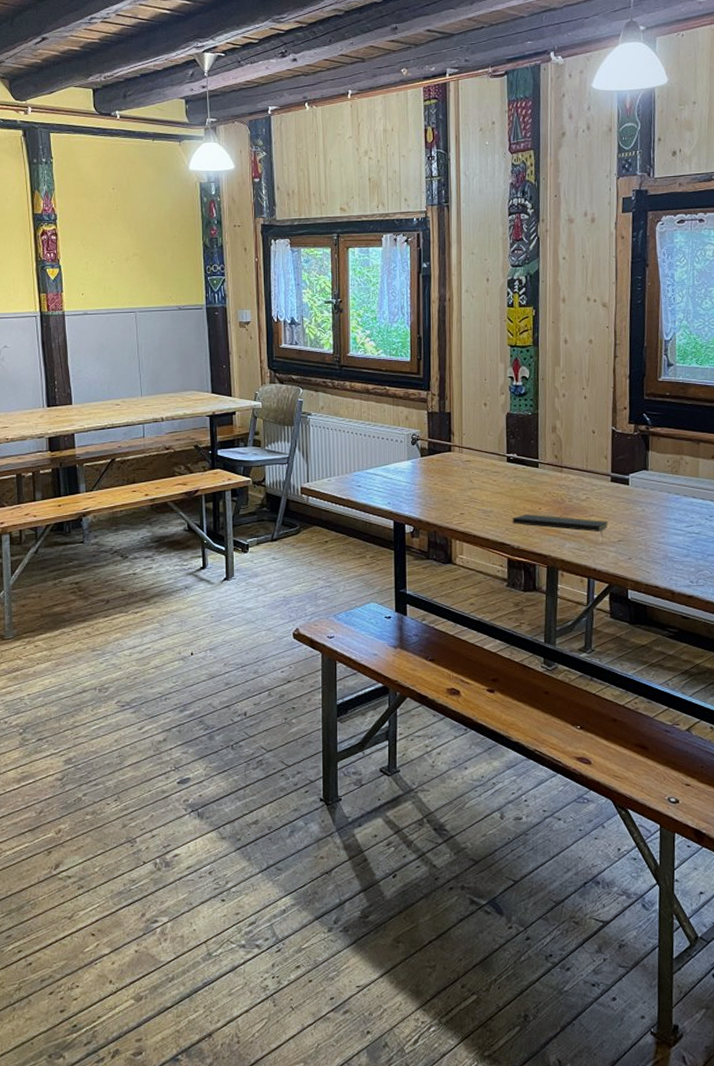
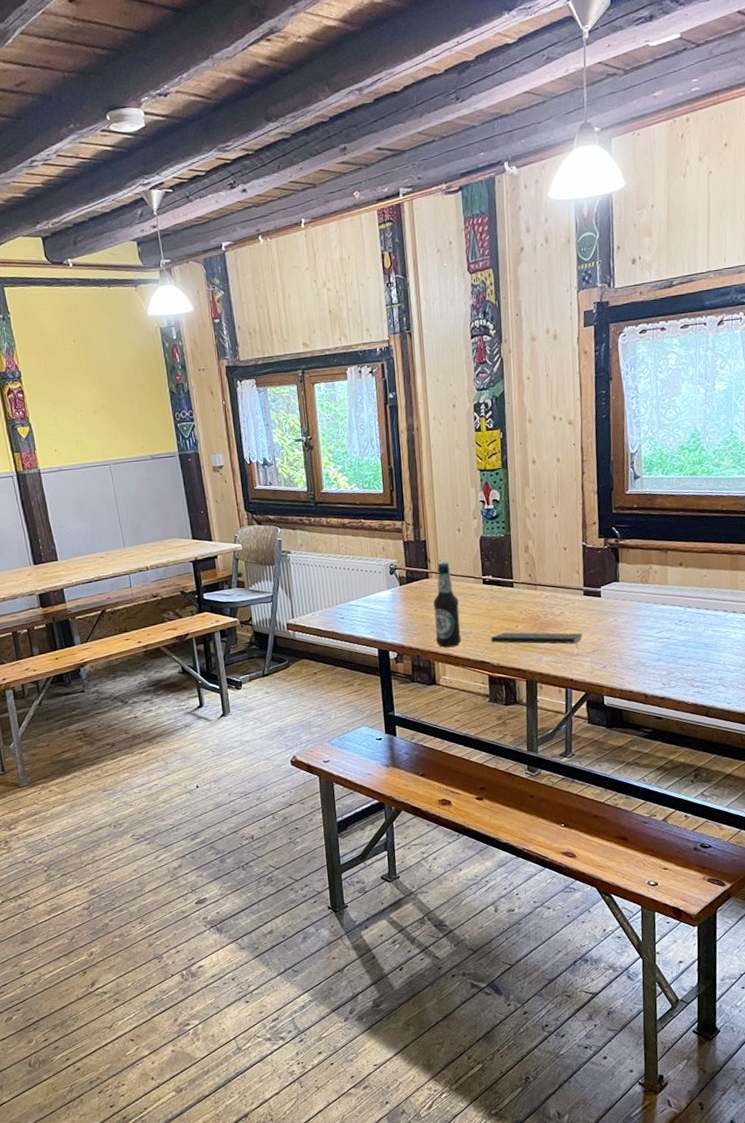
bottle: none [454,436,481,525] -> present [433,562,462,648]

